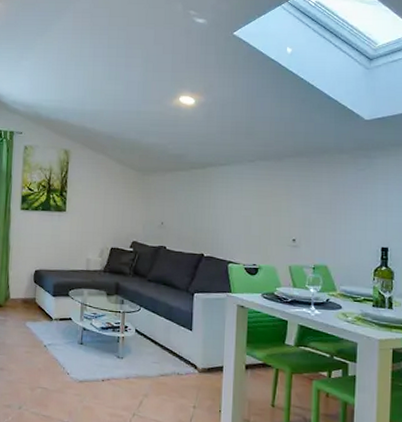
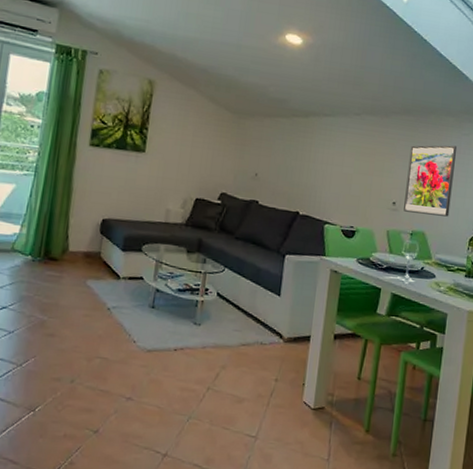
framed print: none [304,181,354,250] -> present [404,145,457,217]

